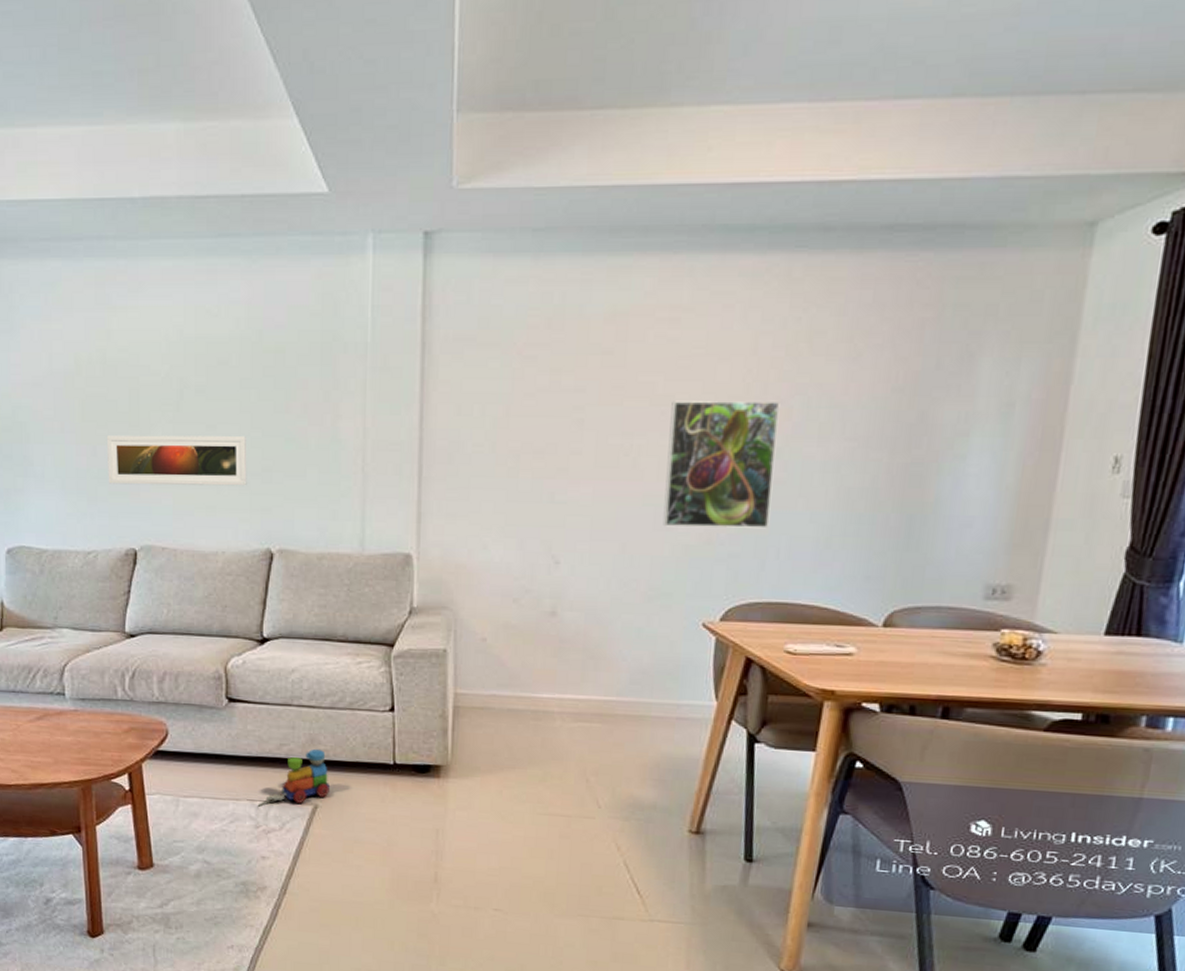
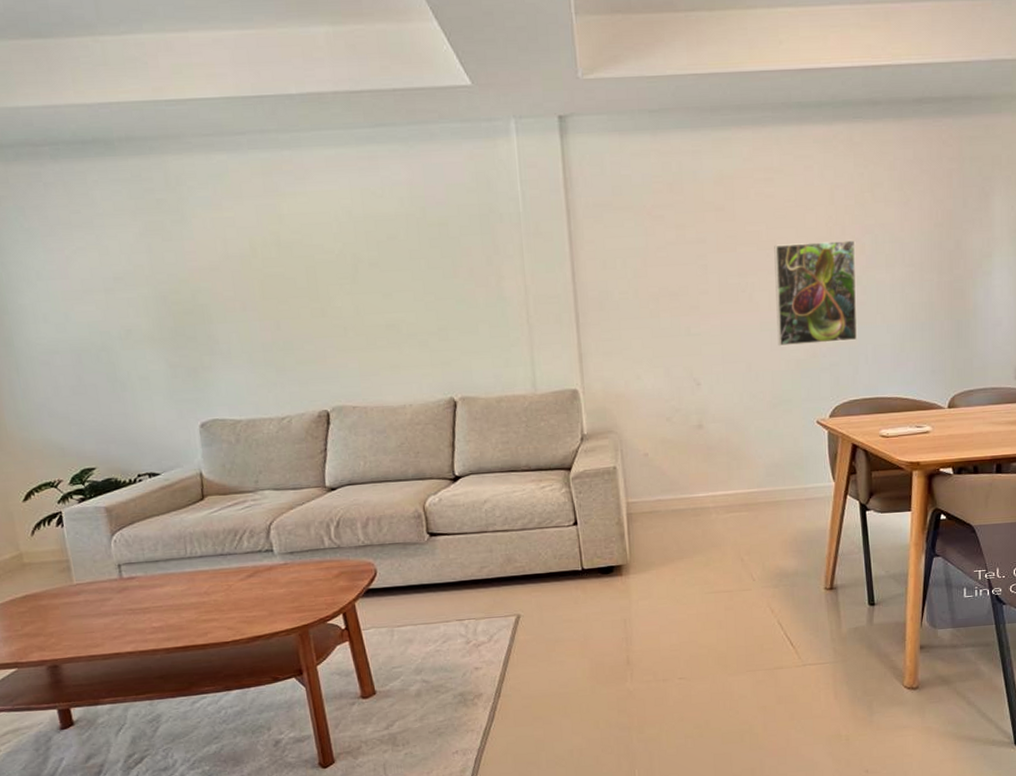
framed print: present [106,435,247,486] -> none [288,300,426,354]
toy train: present [257,748,329,807] -> none [466,566,529,625]

